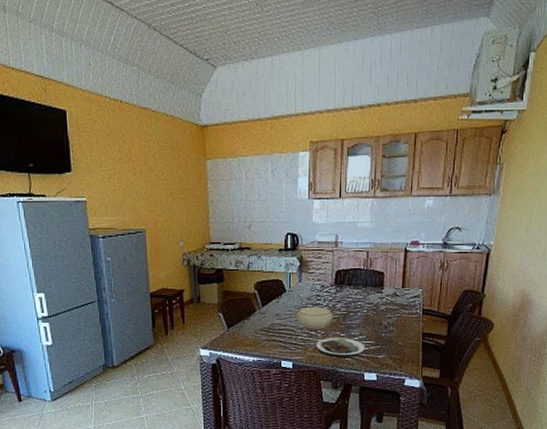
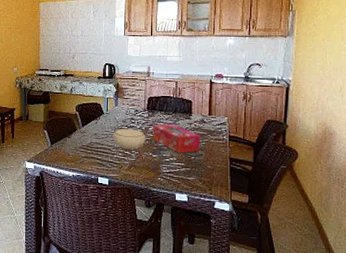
plate: present [316,337,366,357] -> none [130,157,176,177]
tissue box: none [340,300,392,330] -> present [153,124,200,153]

